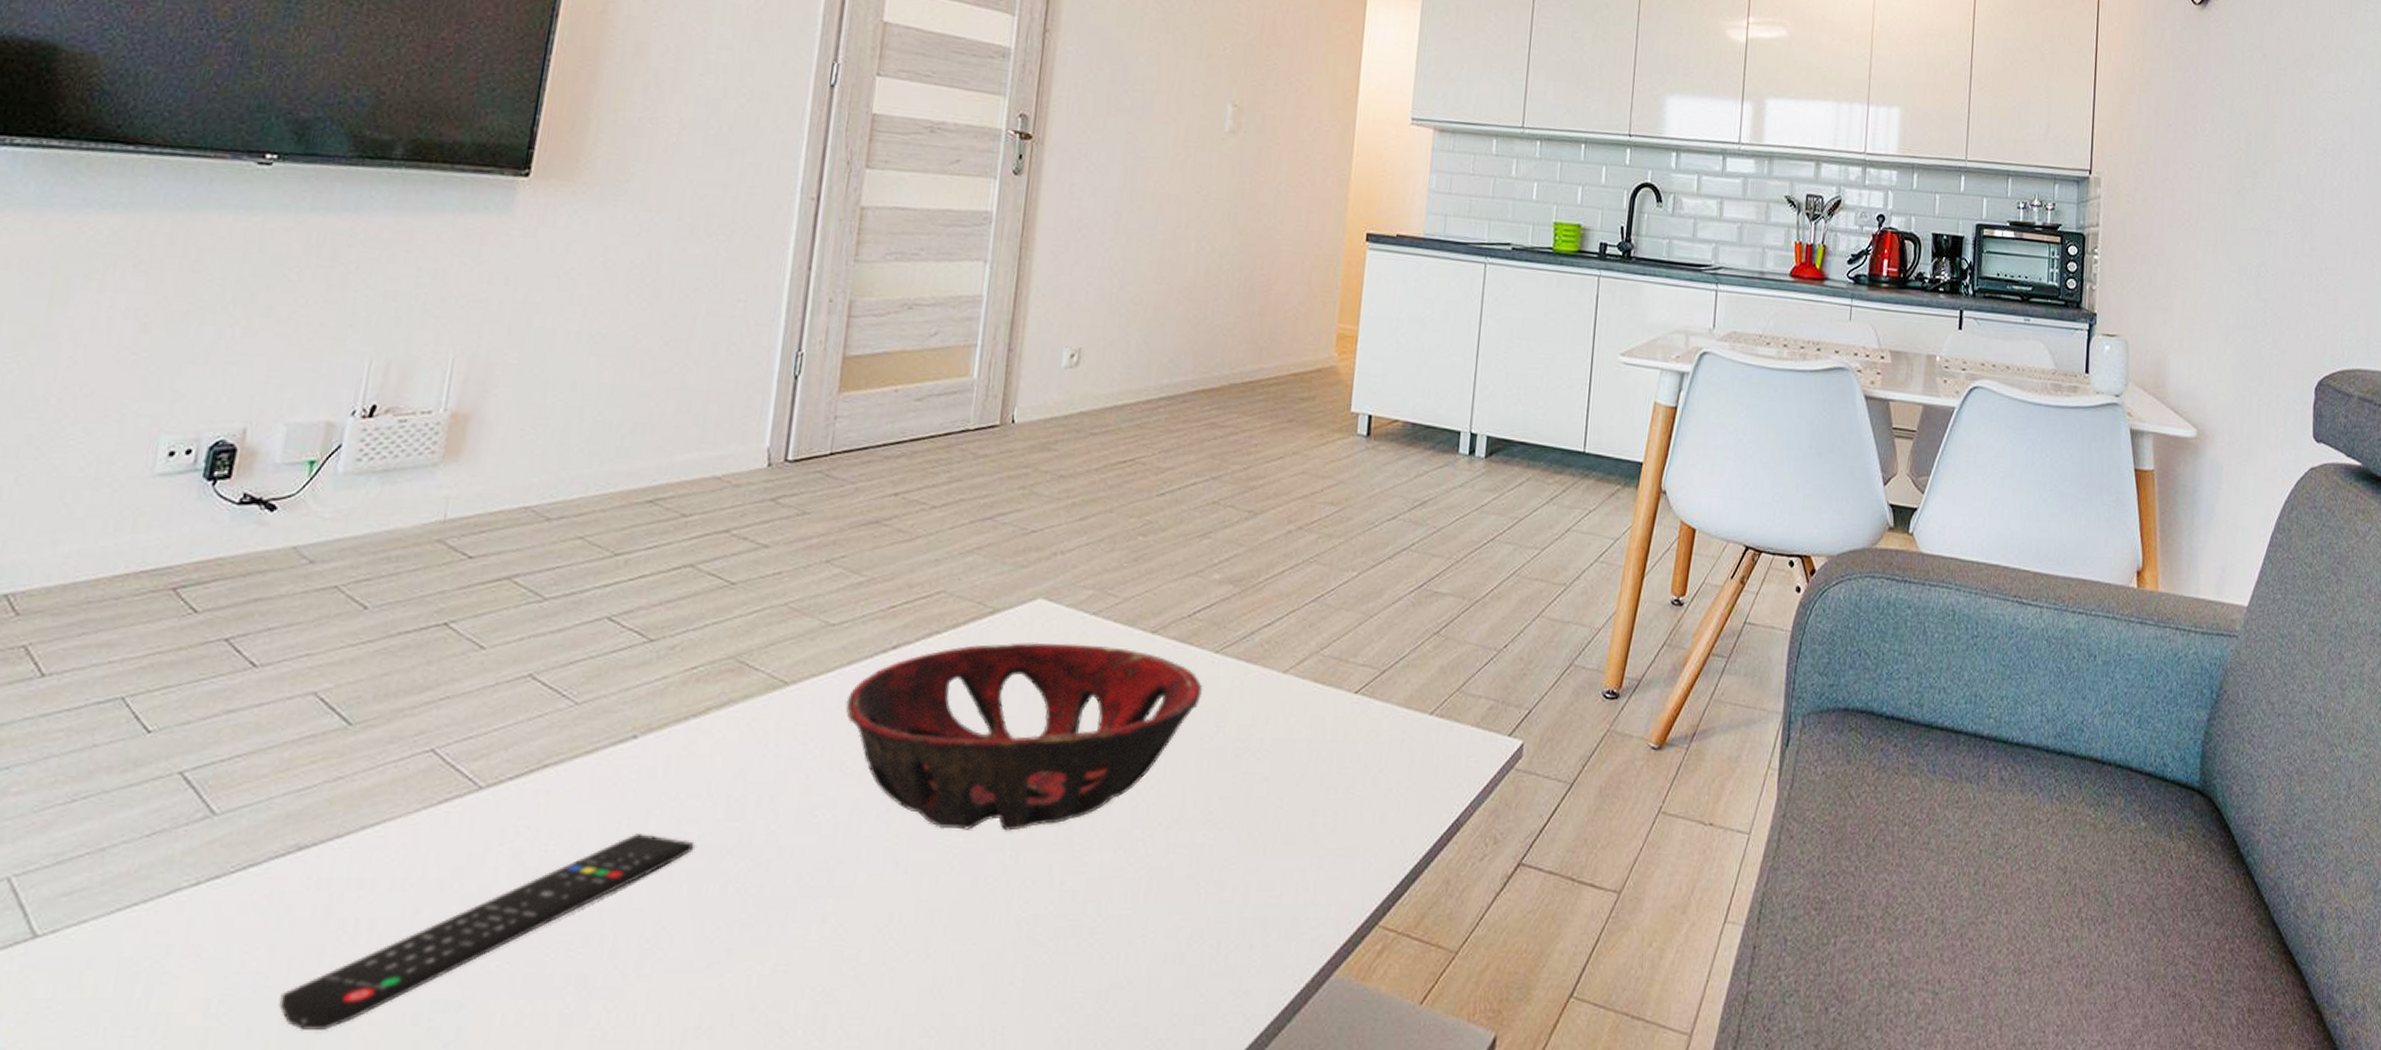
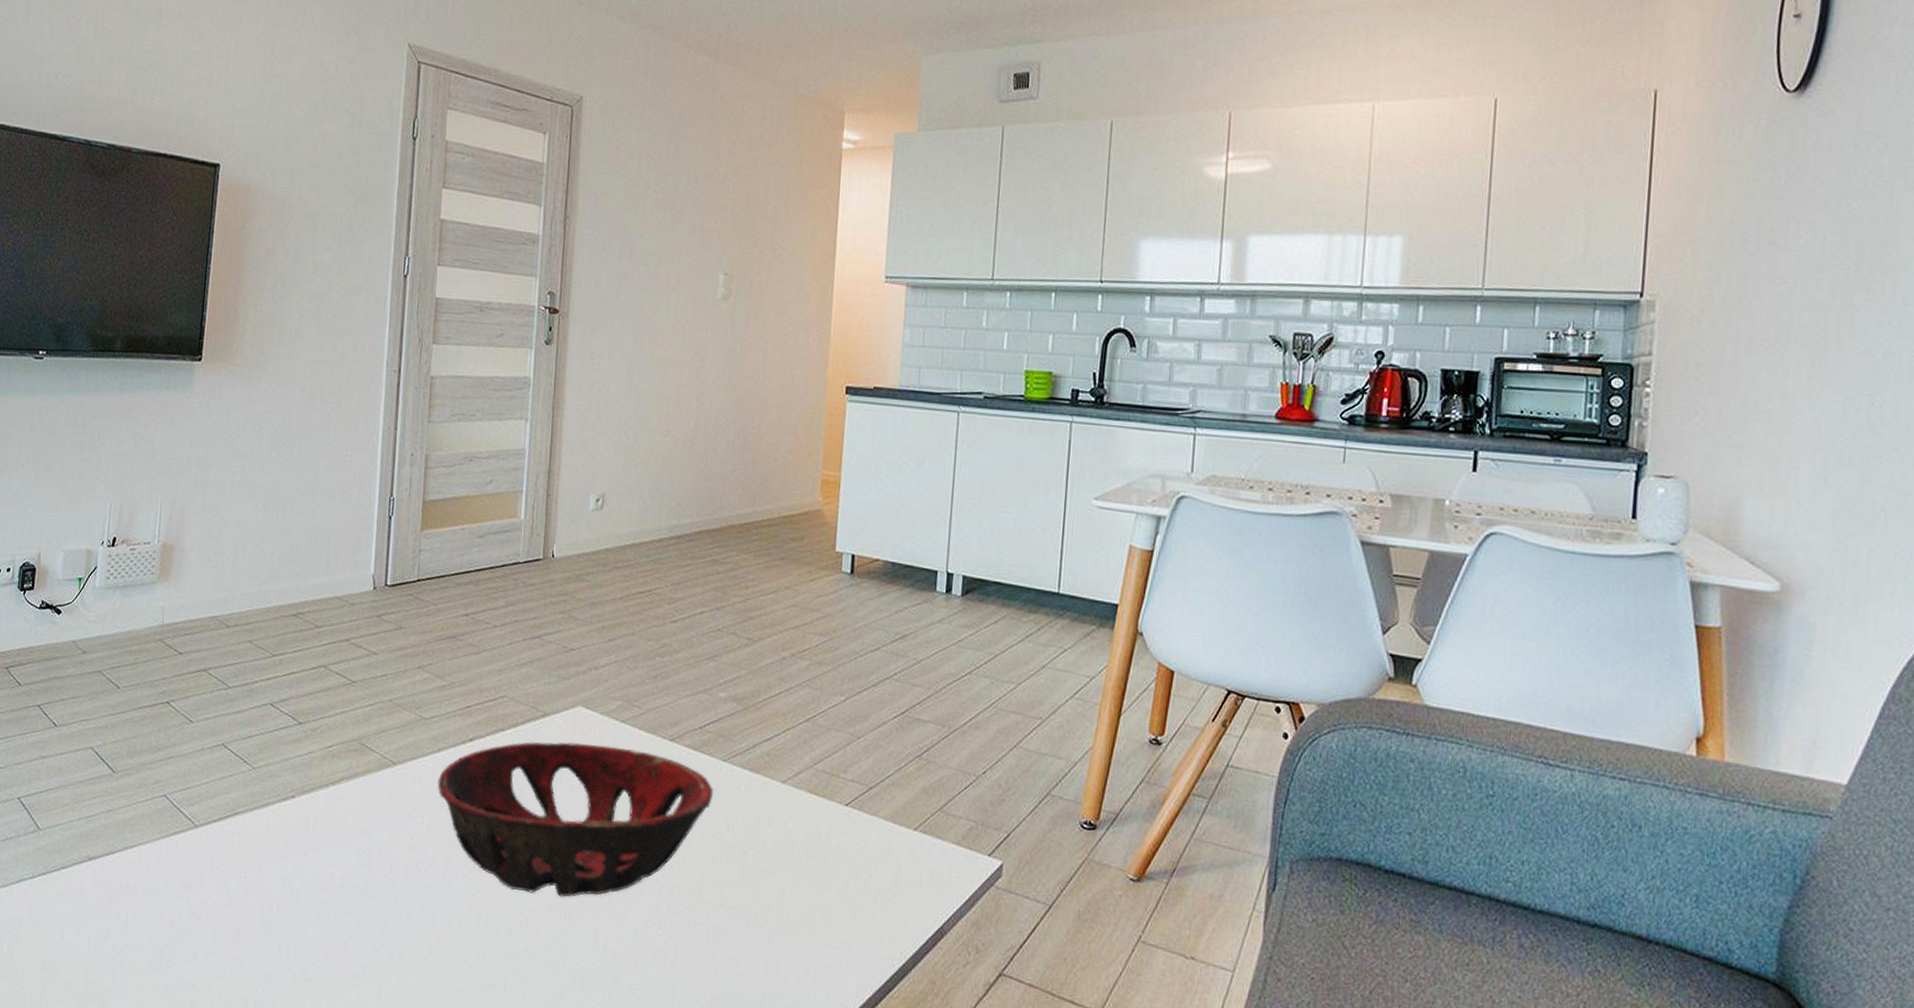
remote control: present [278,833,695,1031] -> none [85,871,337,990]

